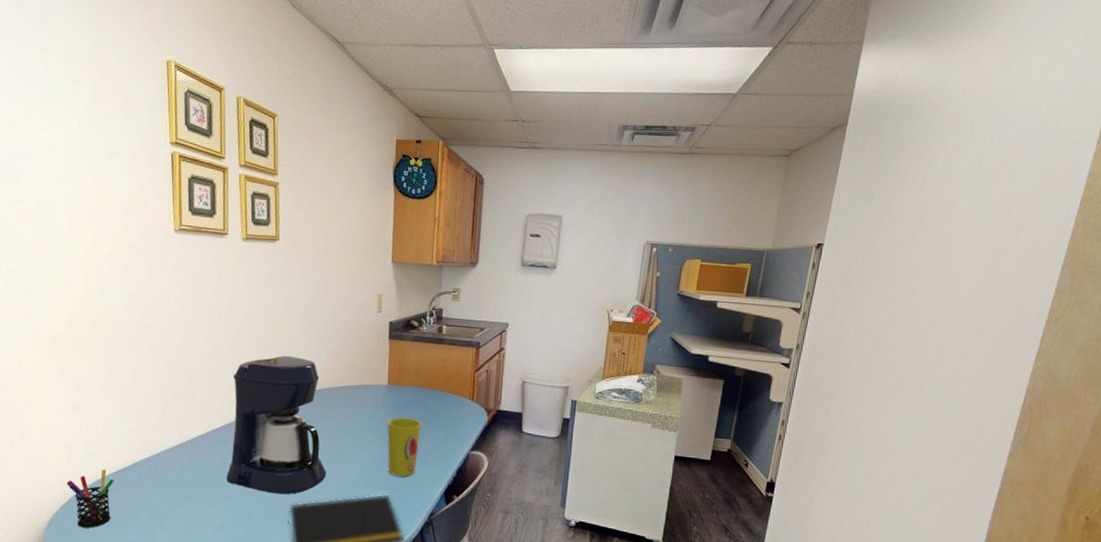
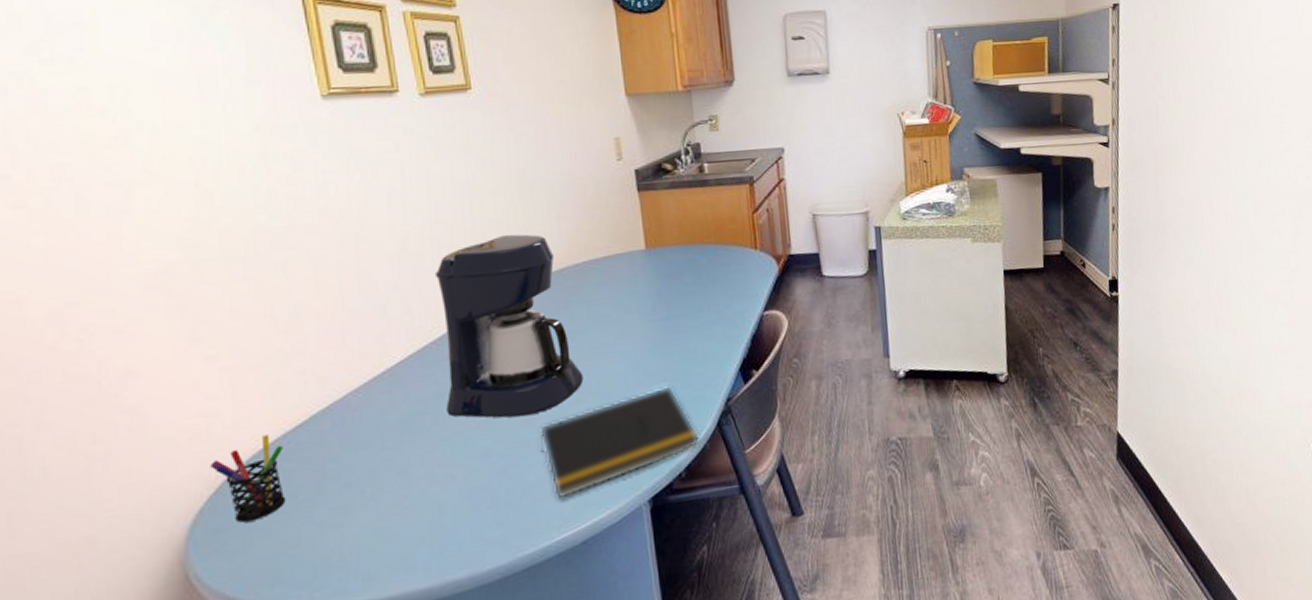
cup: present [387,417,422,477] -> none [653,284,699,361]

